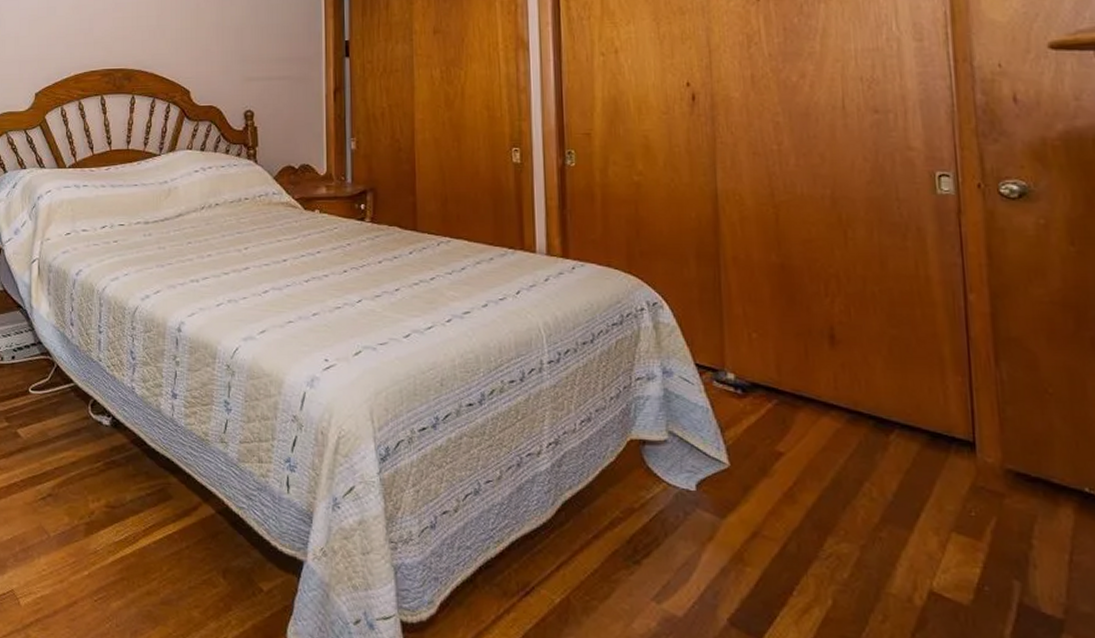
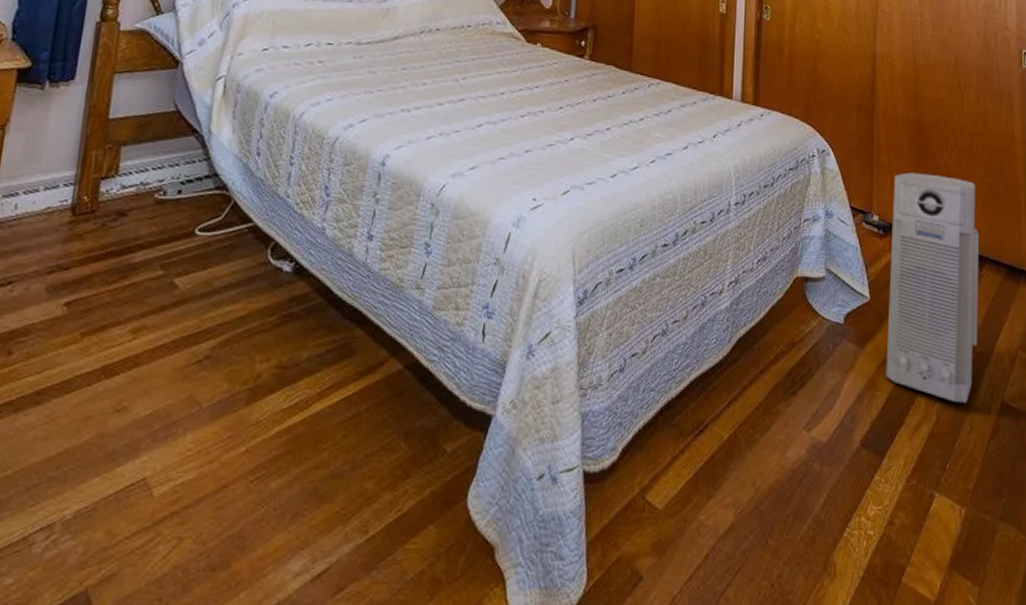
air purifier: none [753,324,887,589] -> present [886,172,979,403]

